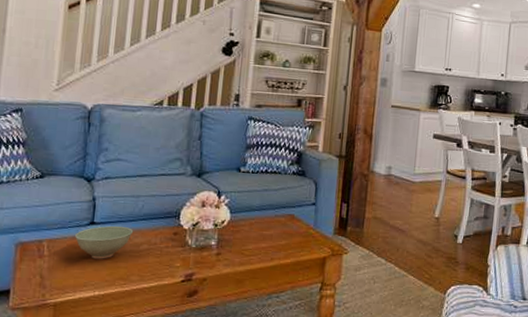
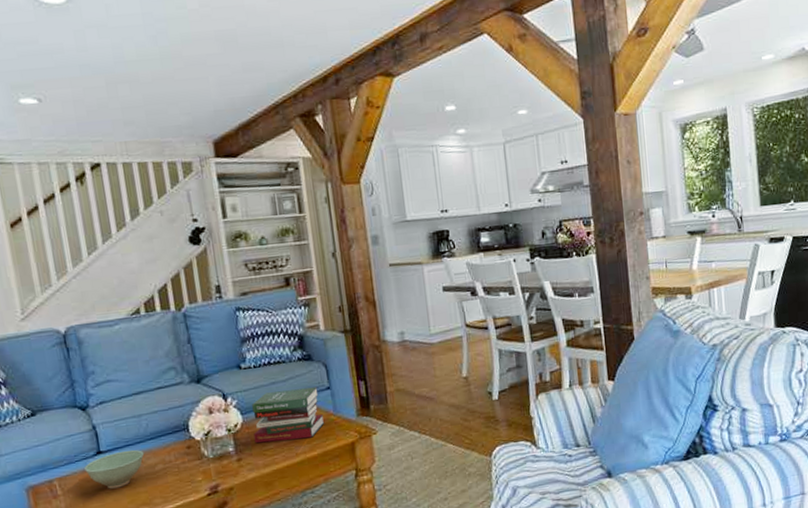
books: none [236,198,304,246] -> present [252,387,325,444]

